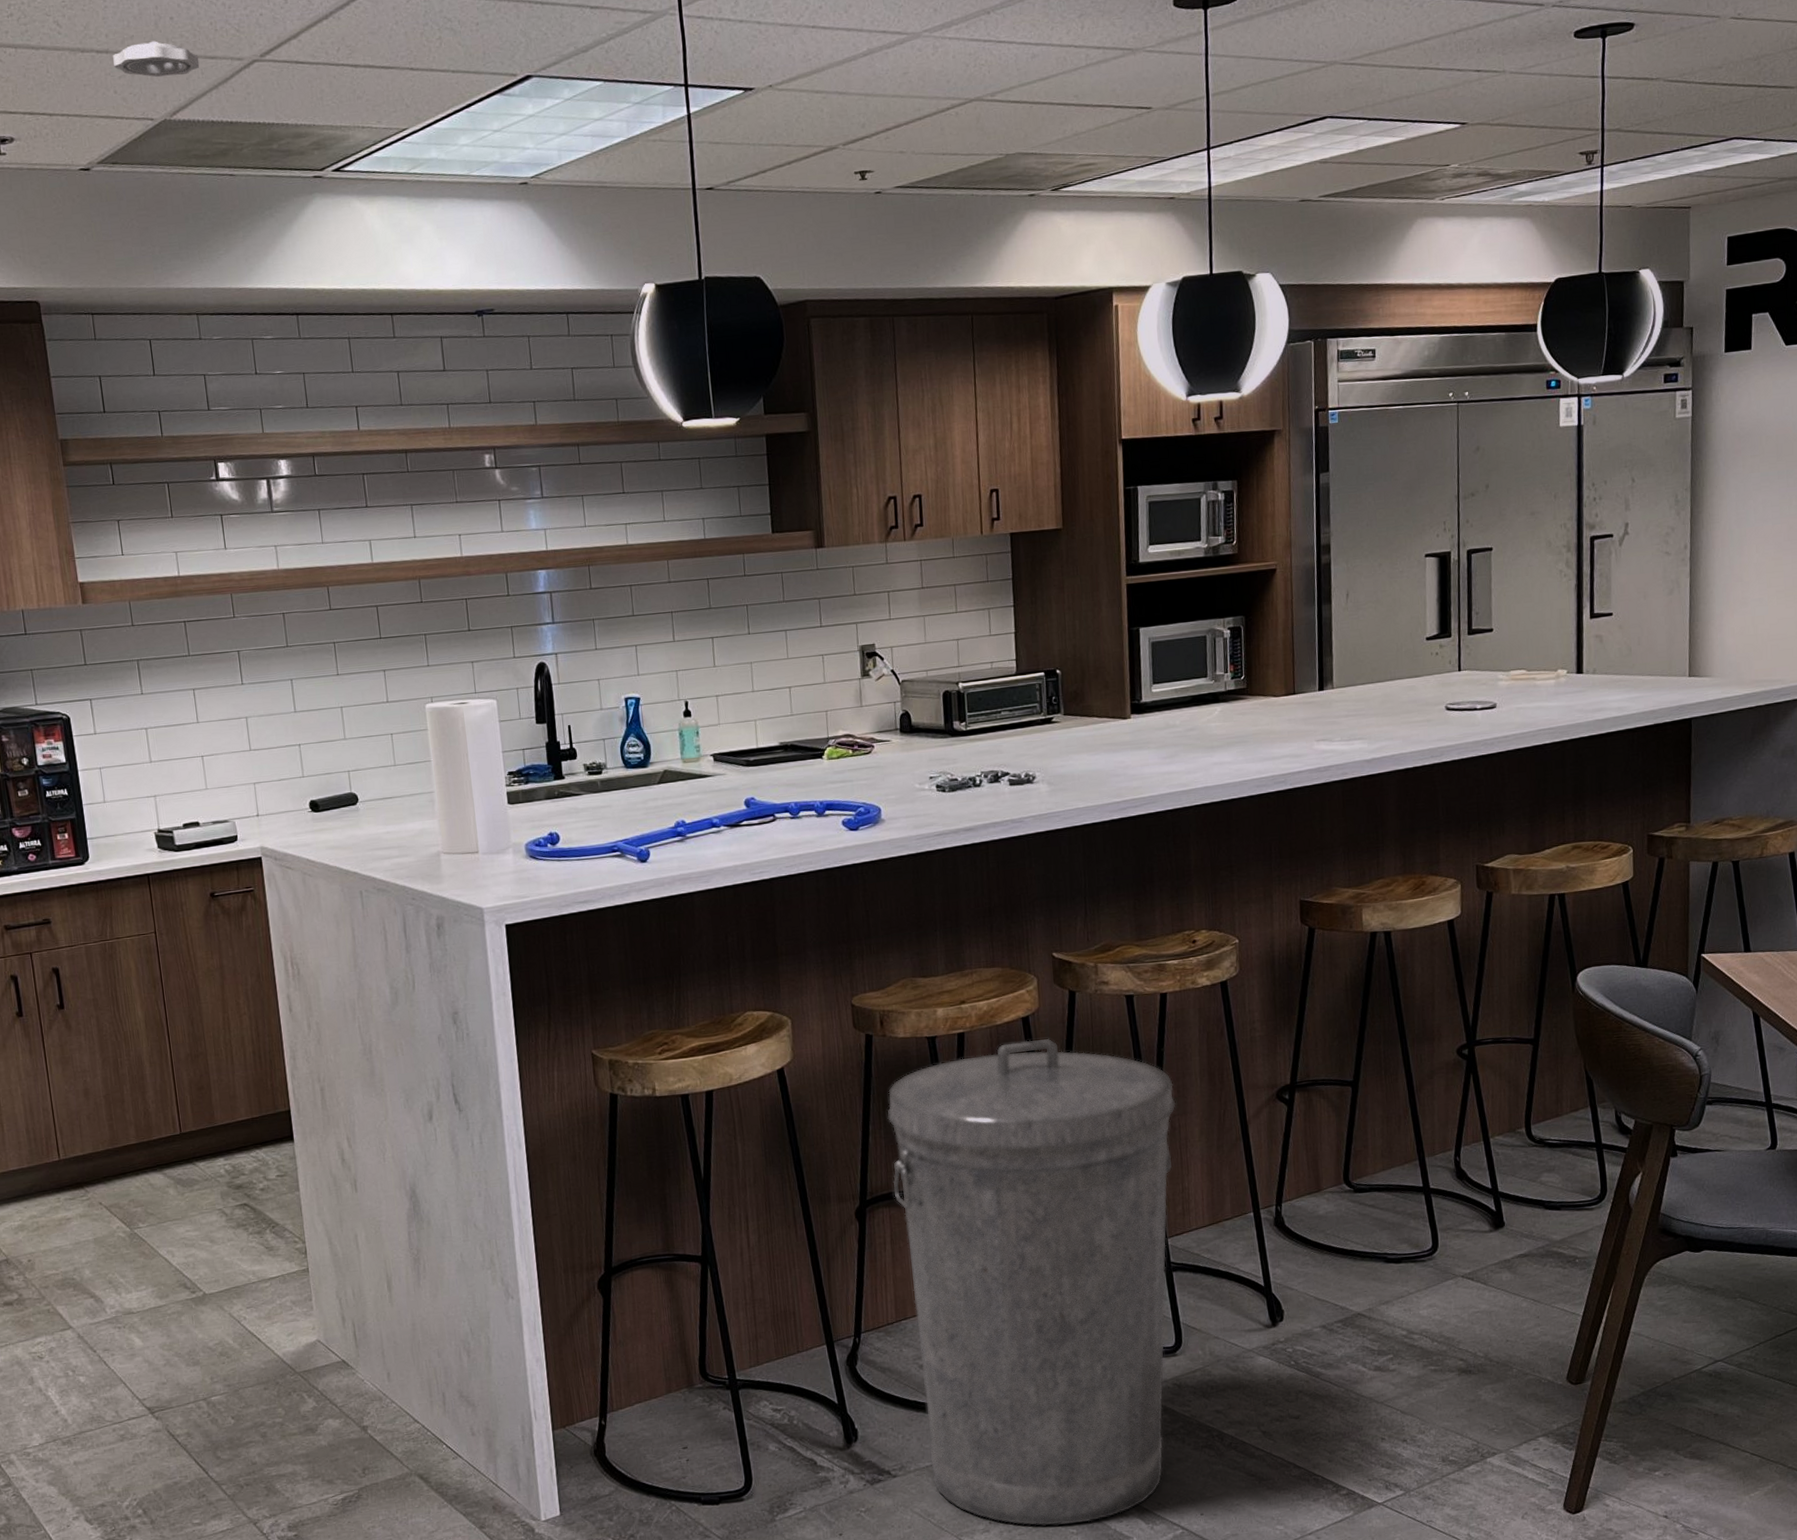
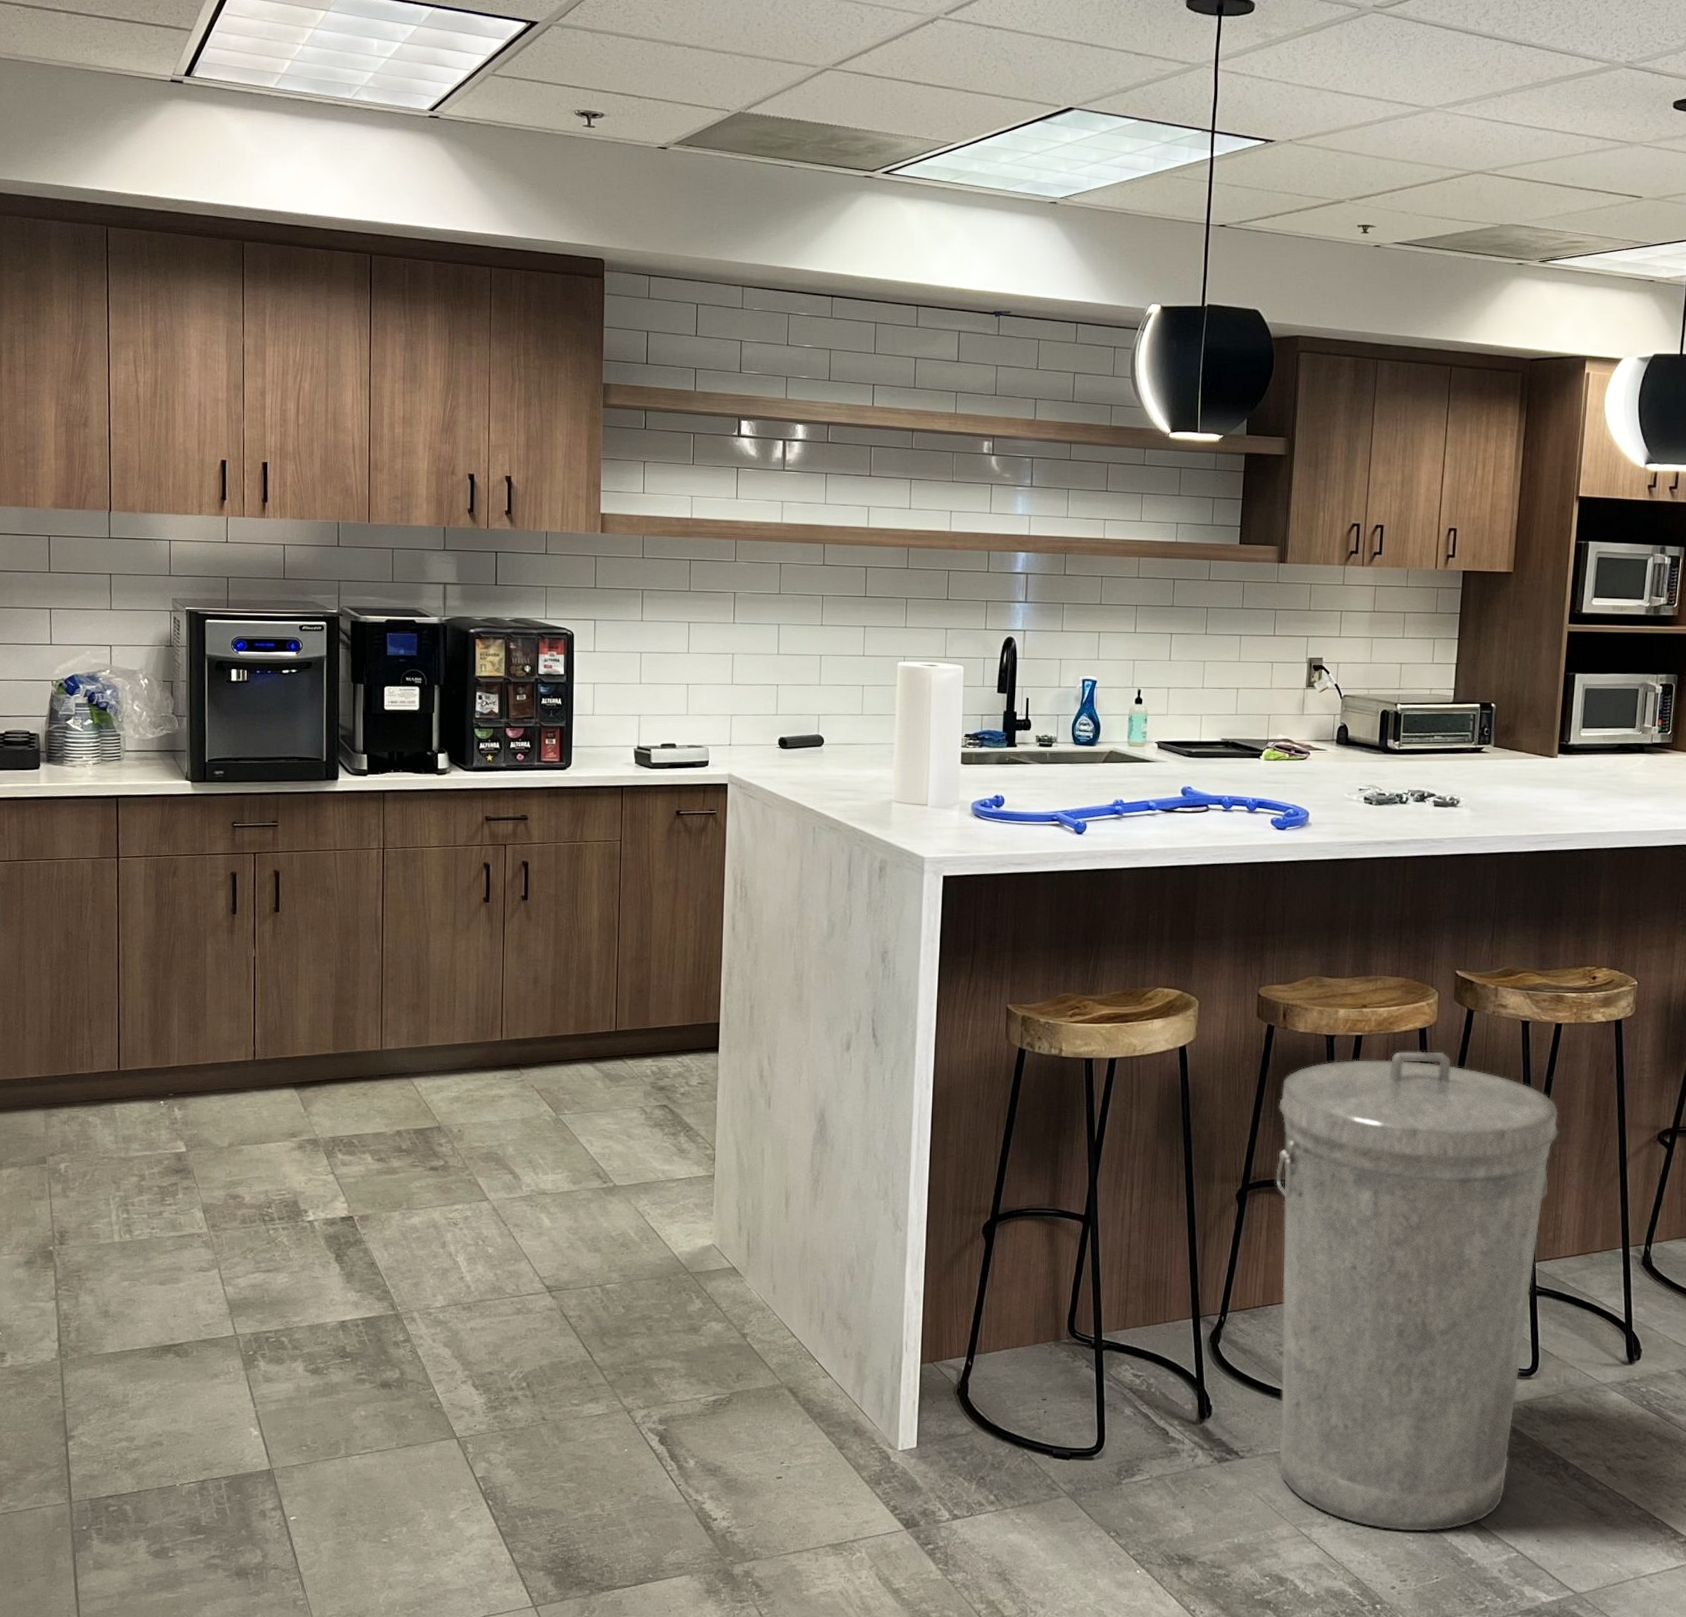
smoke detector: present [113,41,200,78] -> none [702,42,778,75]

